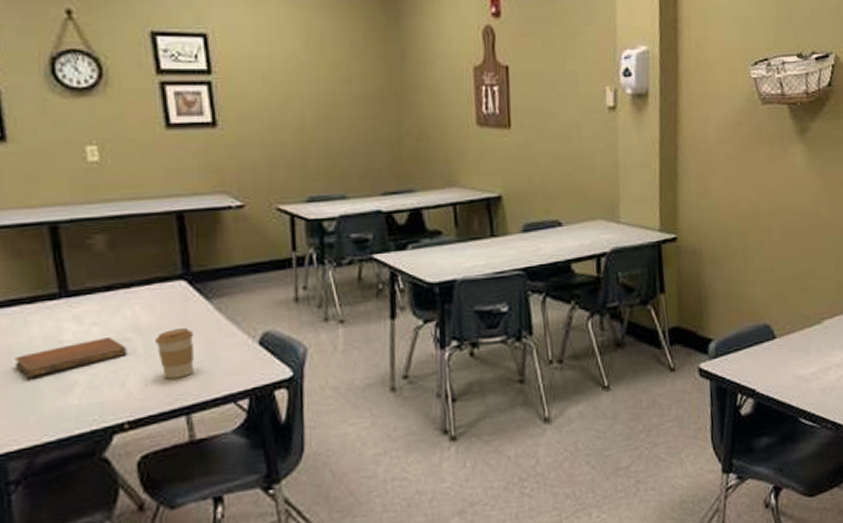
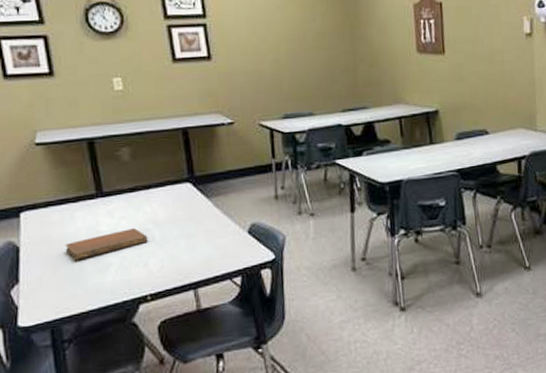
coffee cup: present [155,327,195,379] -> none [169,220,199,261]

